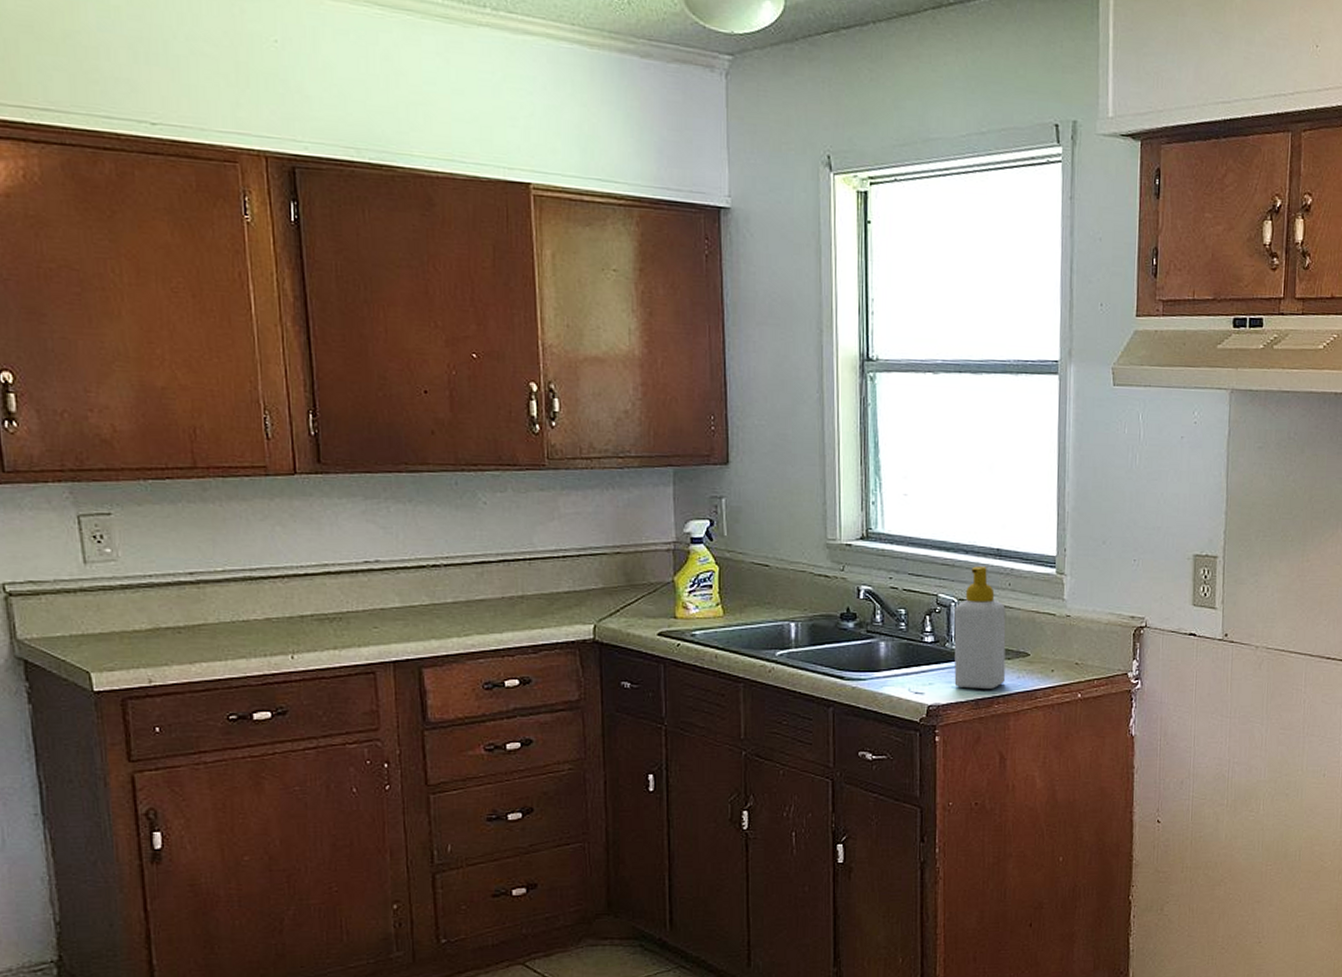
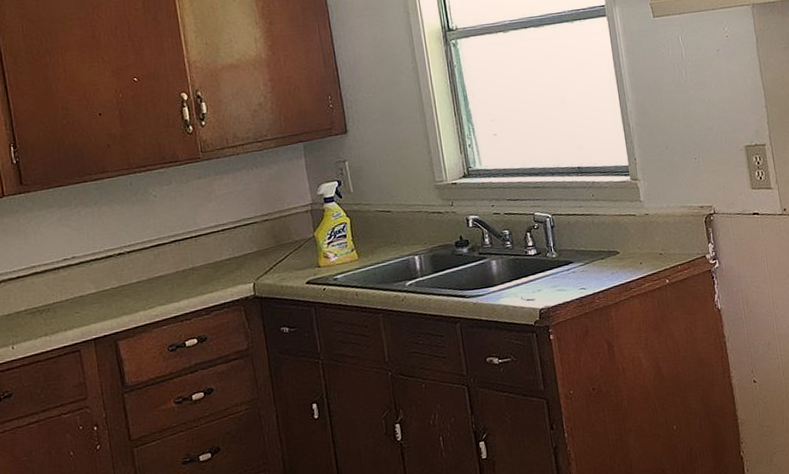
soap bottle: present [954,566,1006,689] -> none [550,184,602,290]

